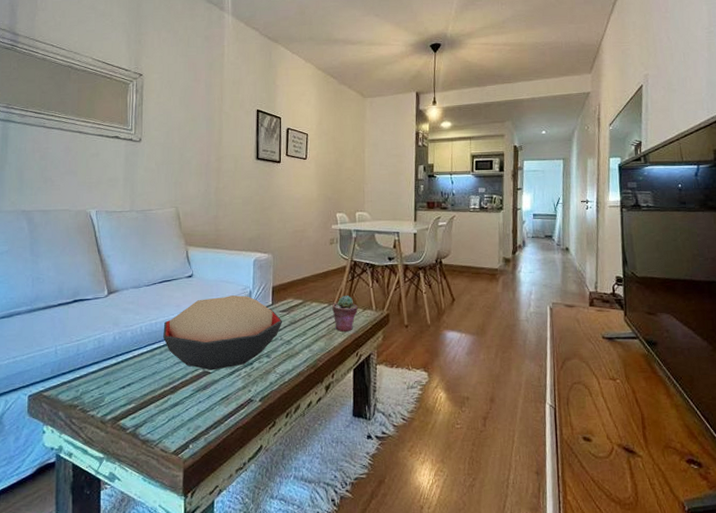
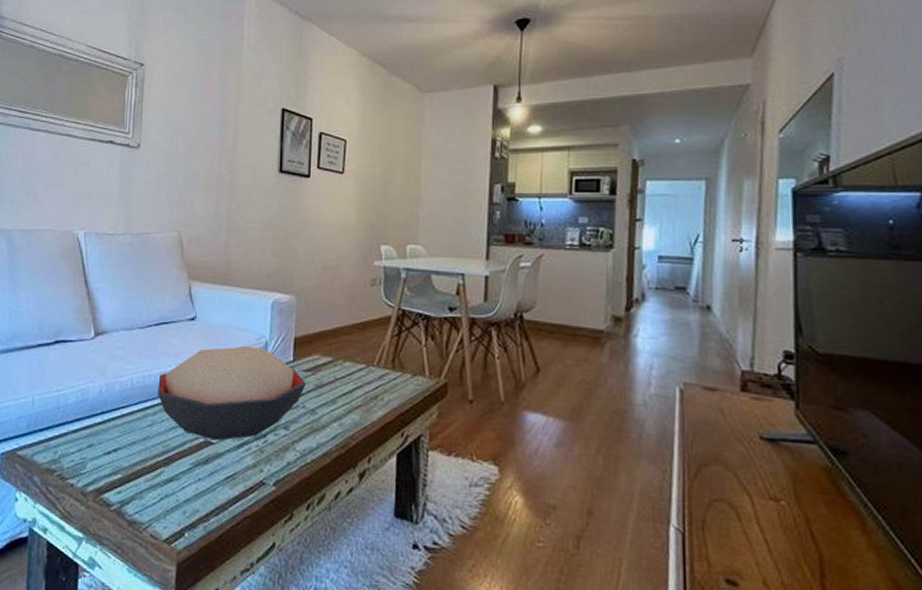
potted succulent: present [332,295,358,332] -> none [371,354,405,403]

